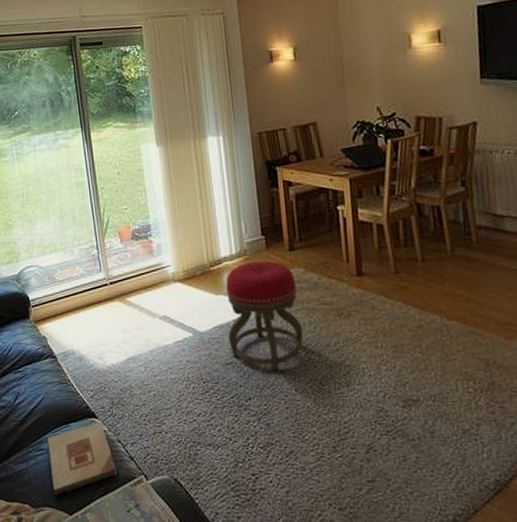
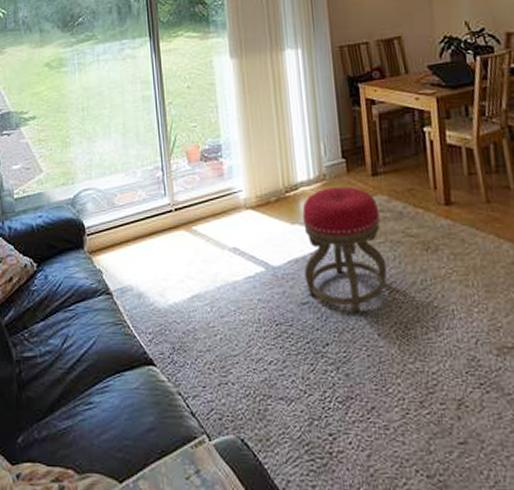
wooden plaque: present [47,421,117,496] -> none [97,369,175,460]

